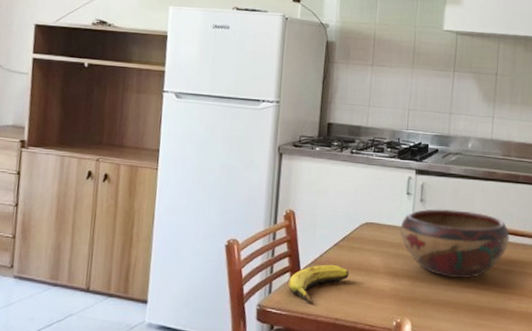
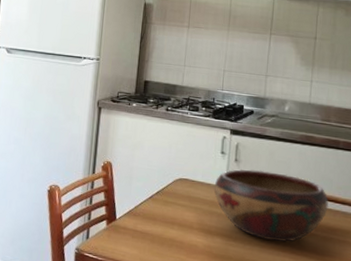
banana: present [288,264,349,303] -> none [104,216,163,252]

